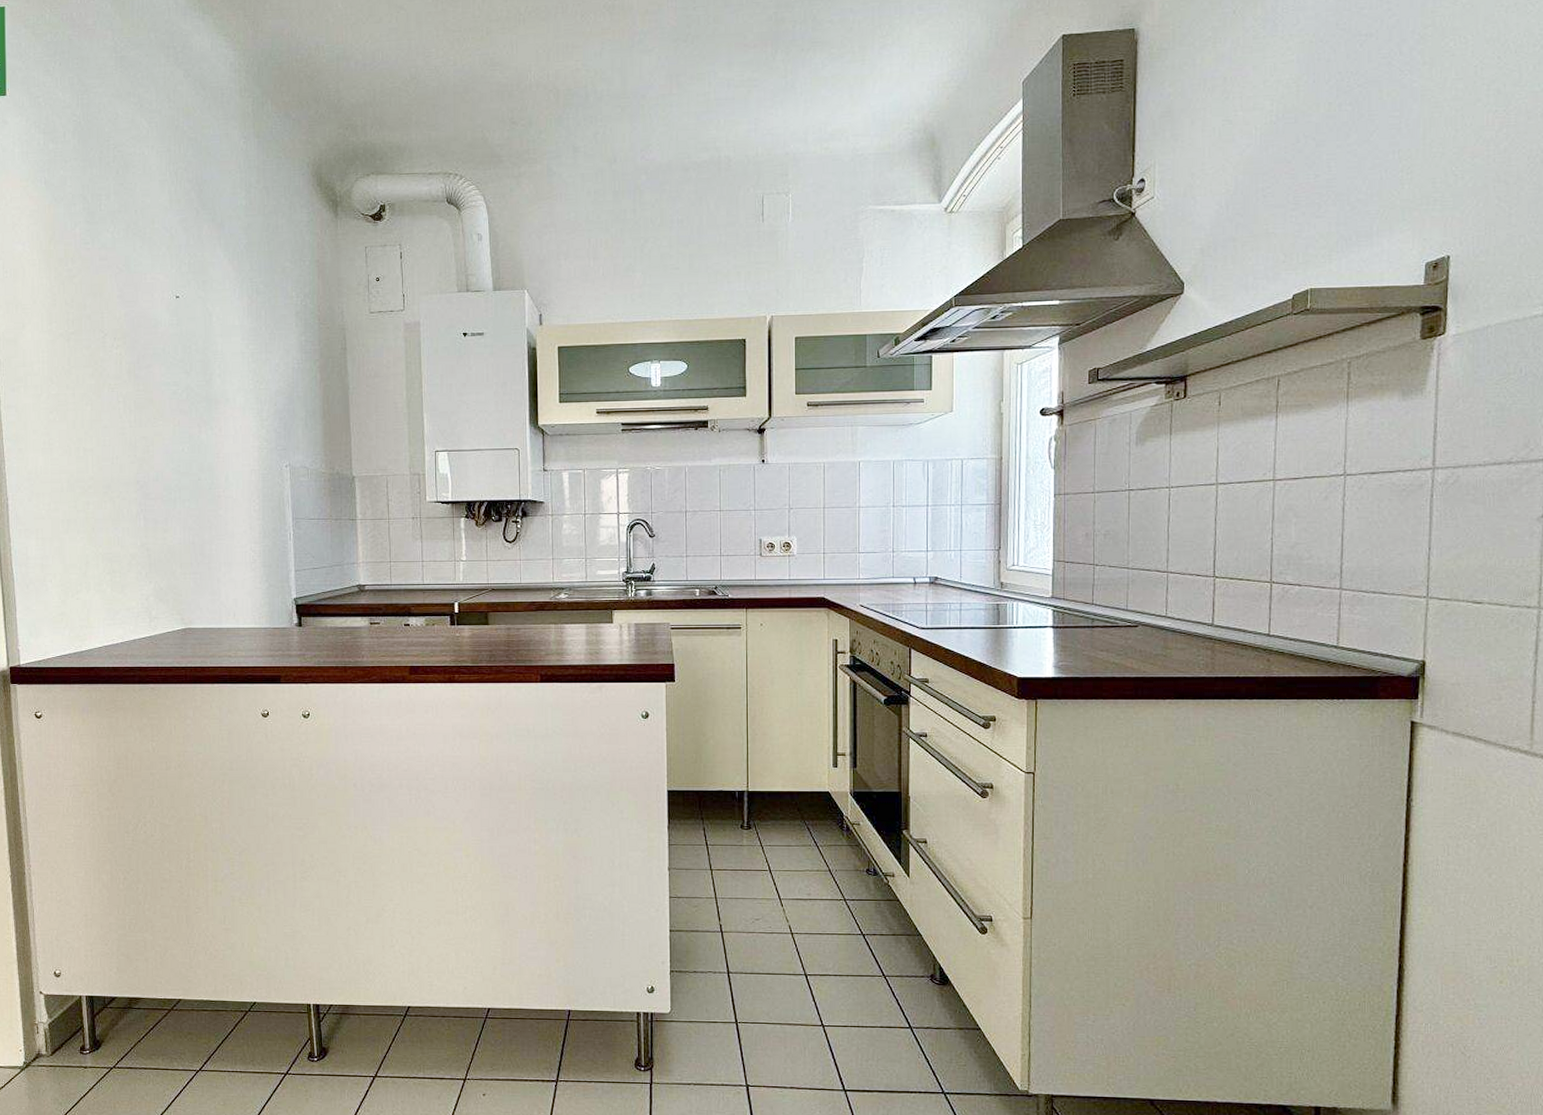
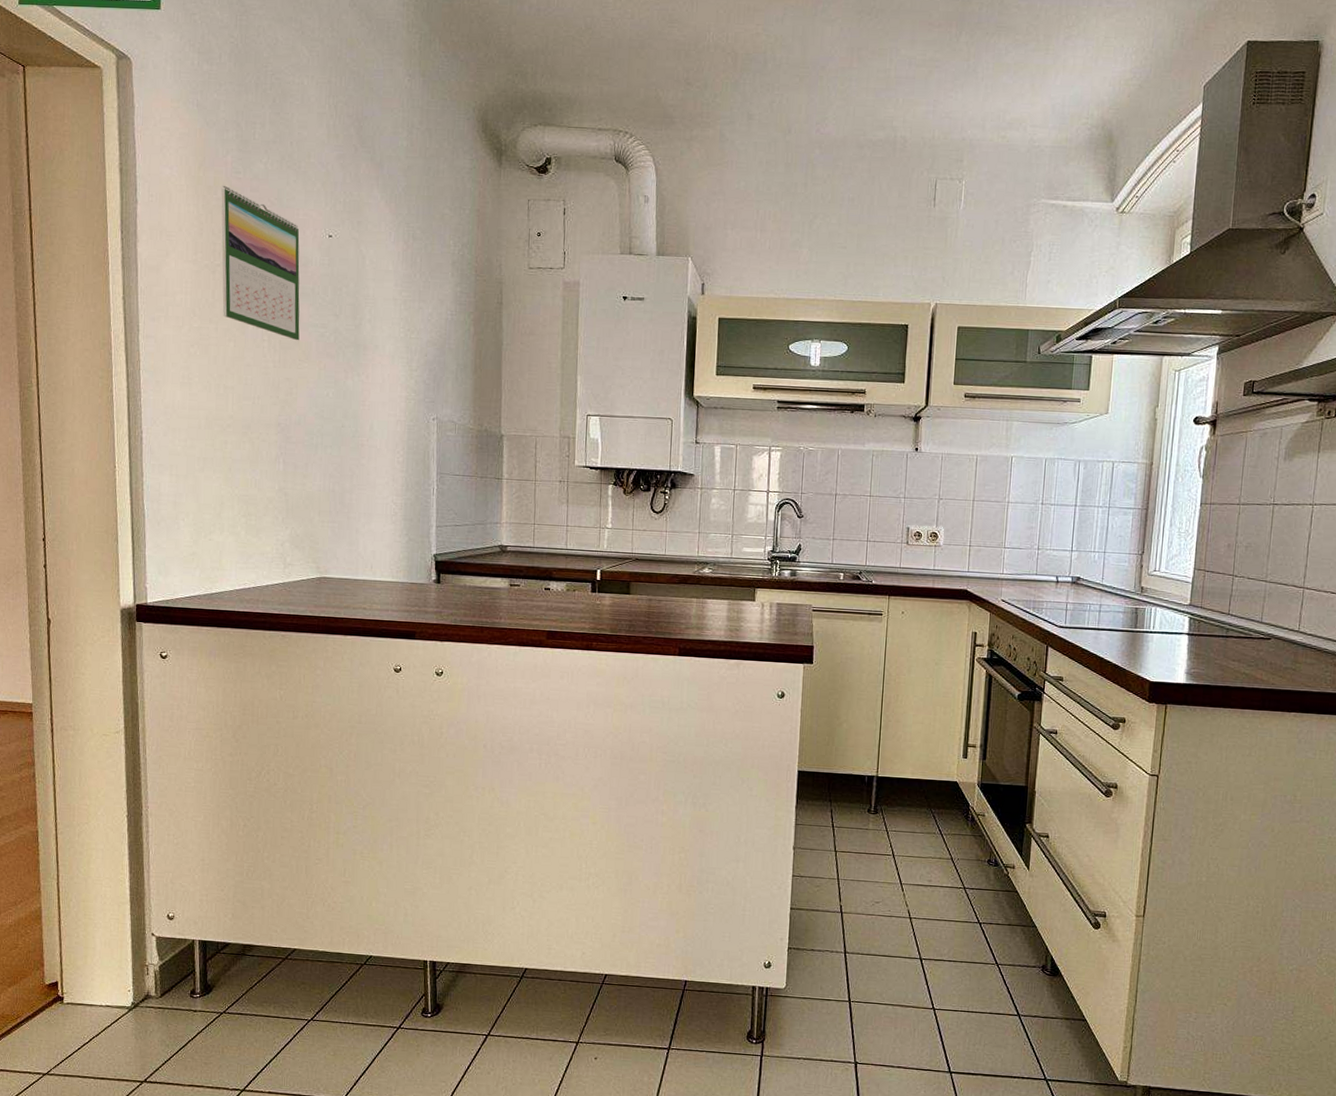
calendar: none [72,256,153,400] -> present [221,185,300,341]

